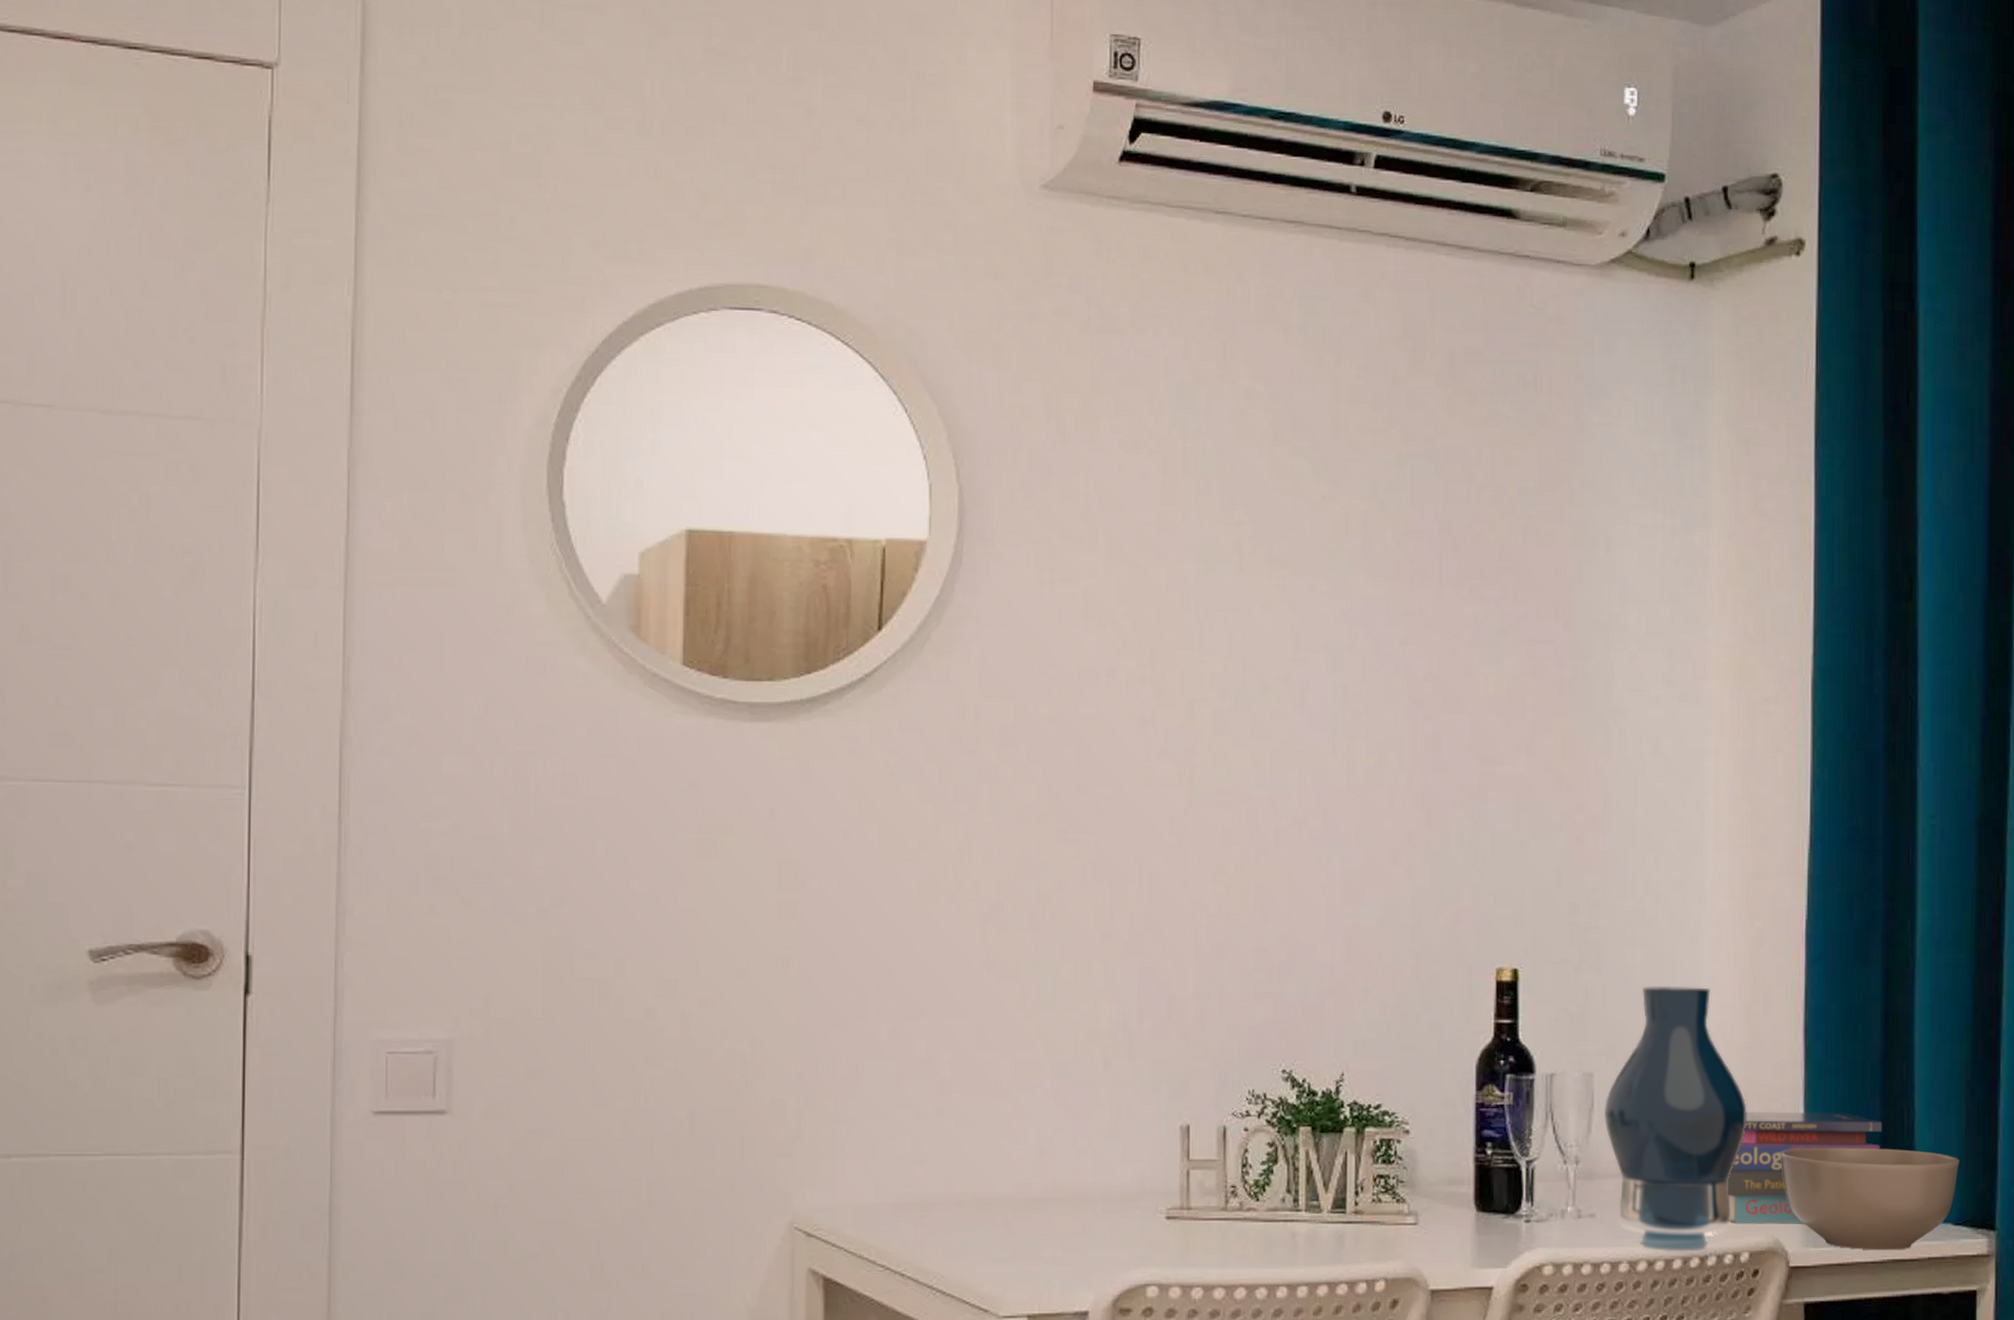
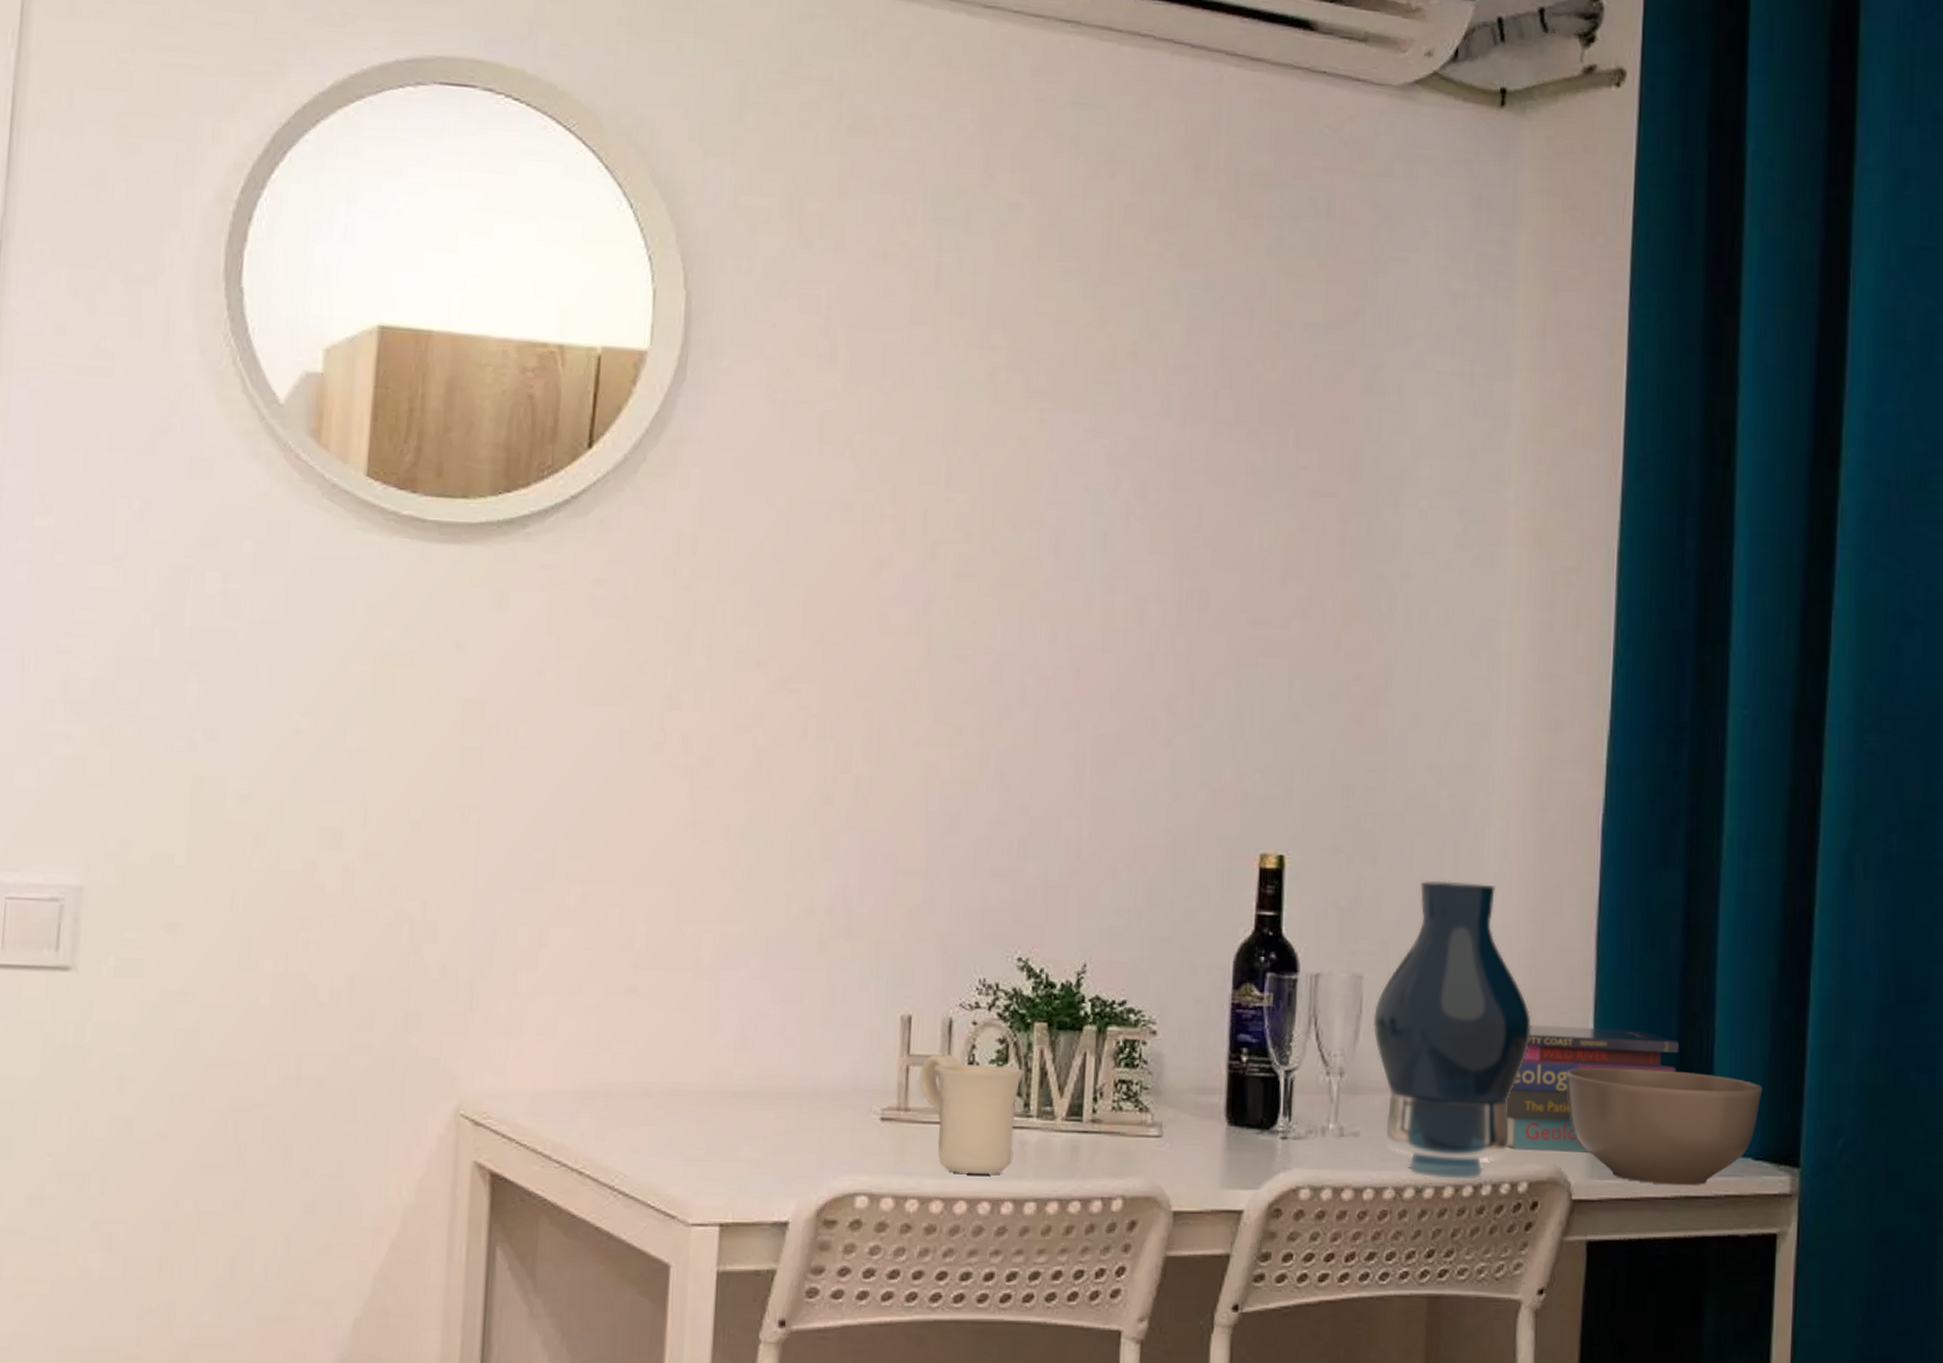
mug: none [1199,1158,1293,1263] -> present [919,1054,1025,1174]

